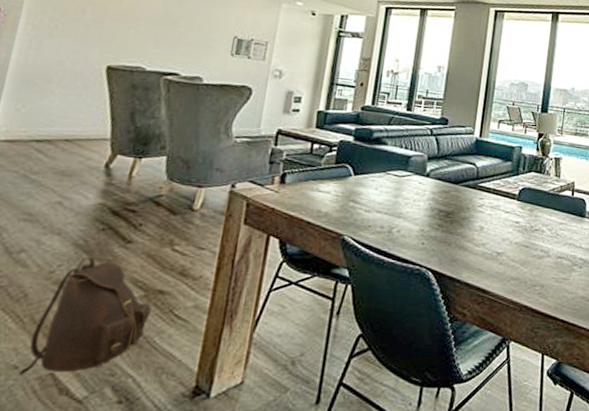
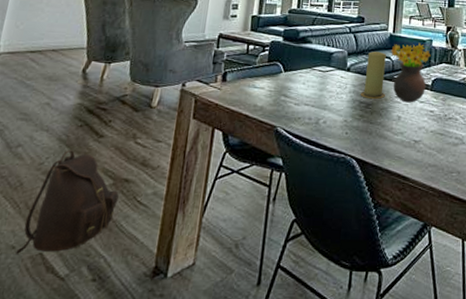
candle: none [440,156,471,208] -> present [361,51,386,99]
flower arrangement: none [476,148,520,213] -> present [391,42,431,103]

